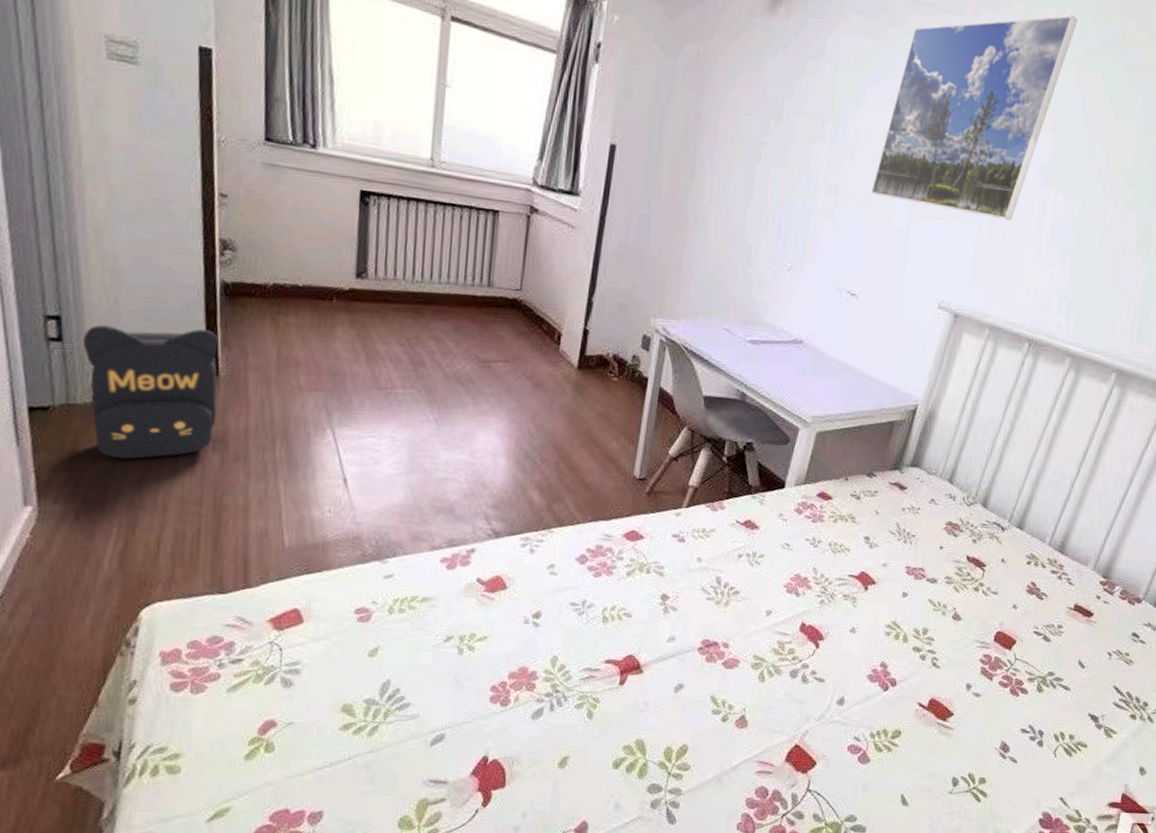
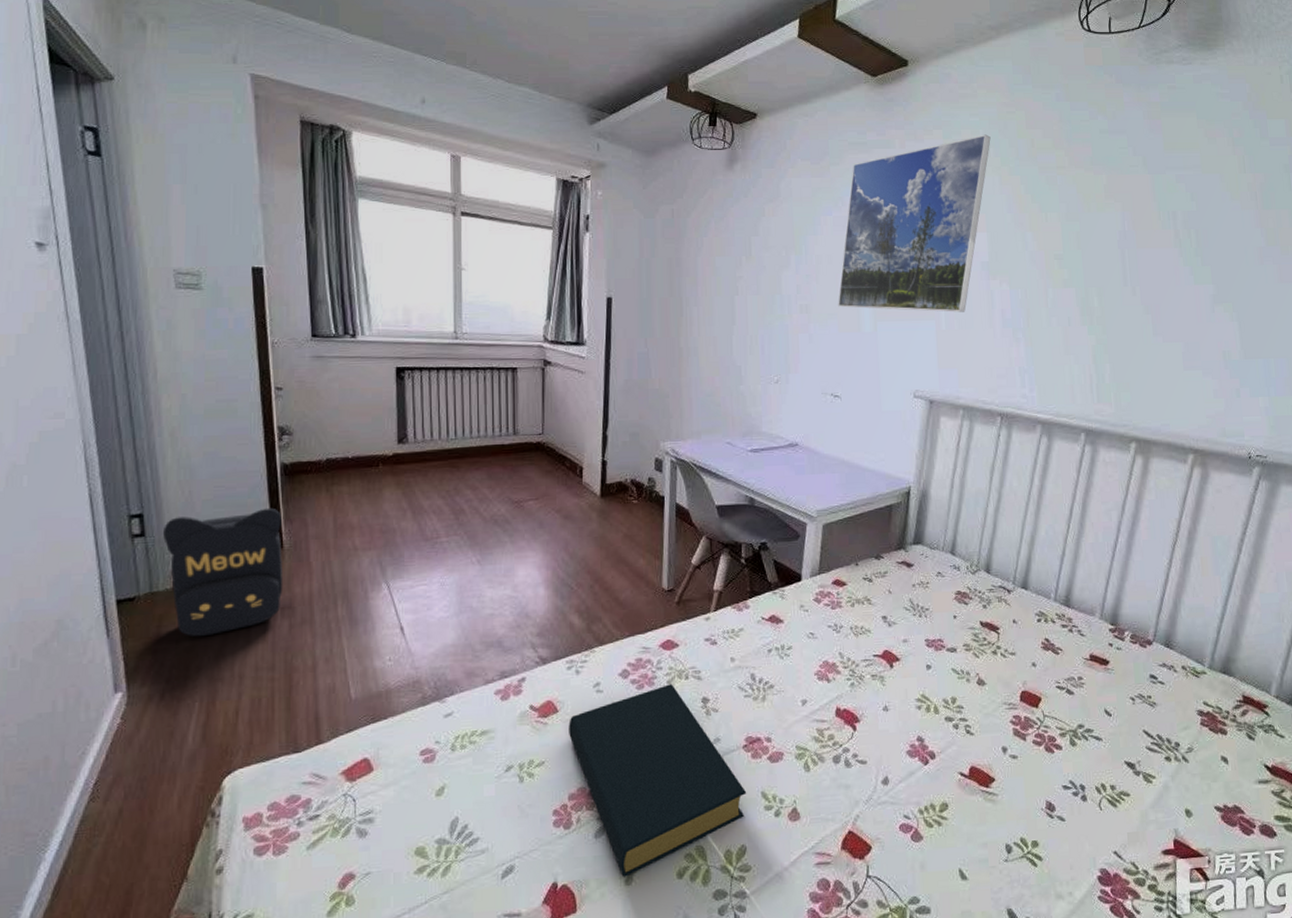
hardback book: none [516,576,696,760] -> present [569,684,747,877]

